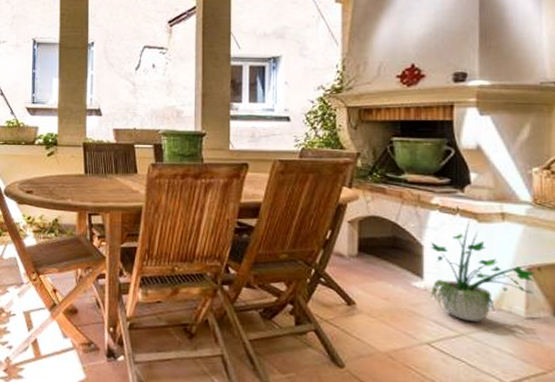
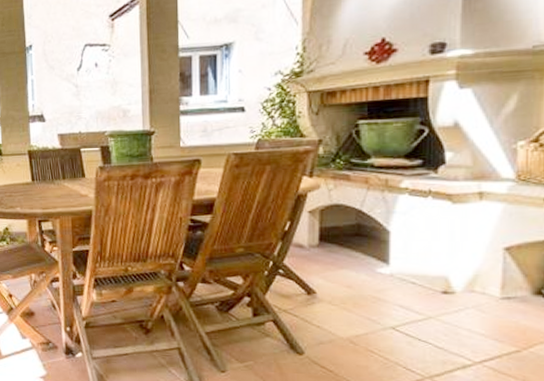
potted plant: present [430,221,543,322] -> none [396,203,523,304]

